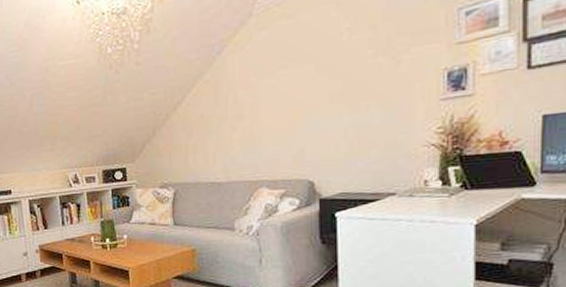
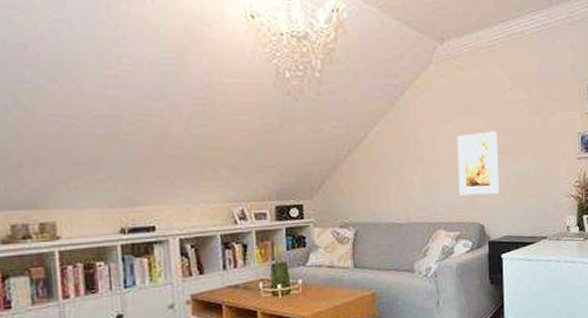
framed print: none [281,79,334,152] -> present [457,131,500,195]

